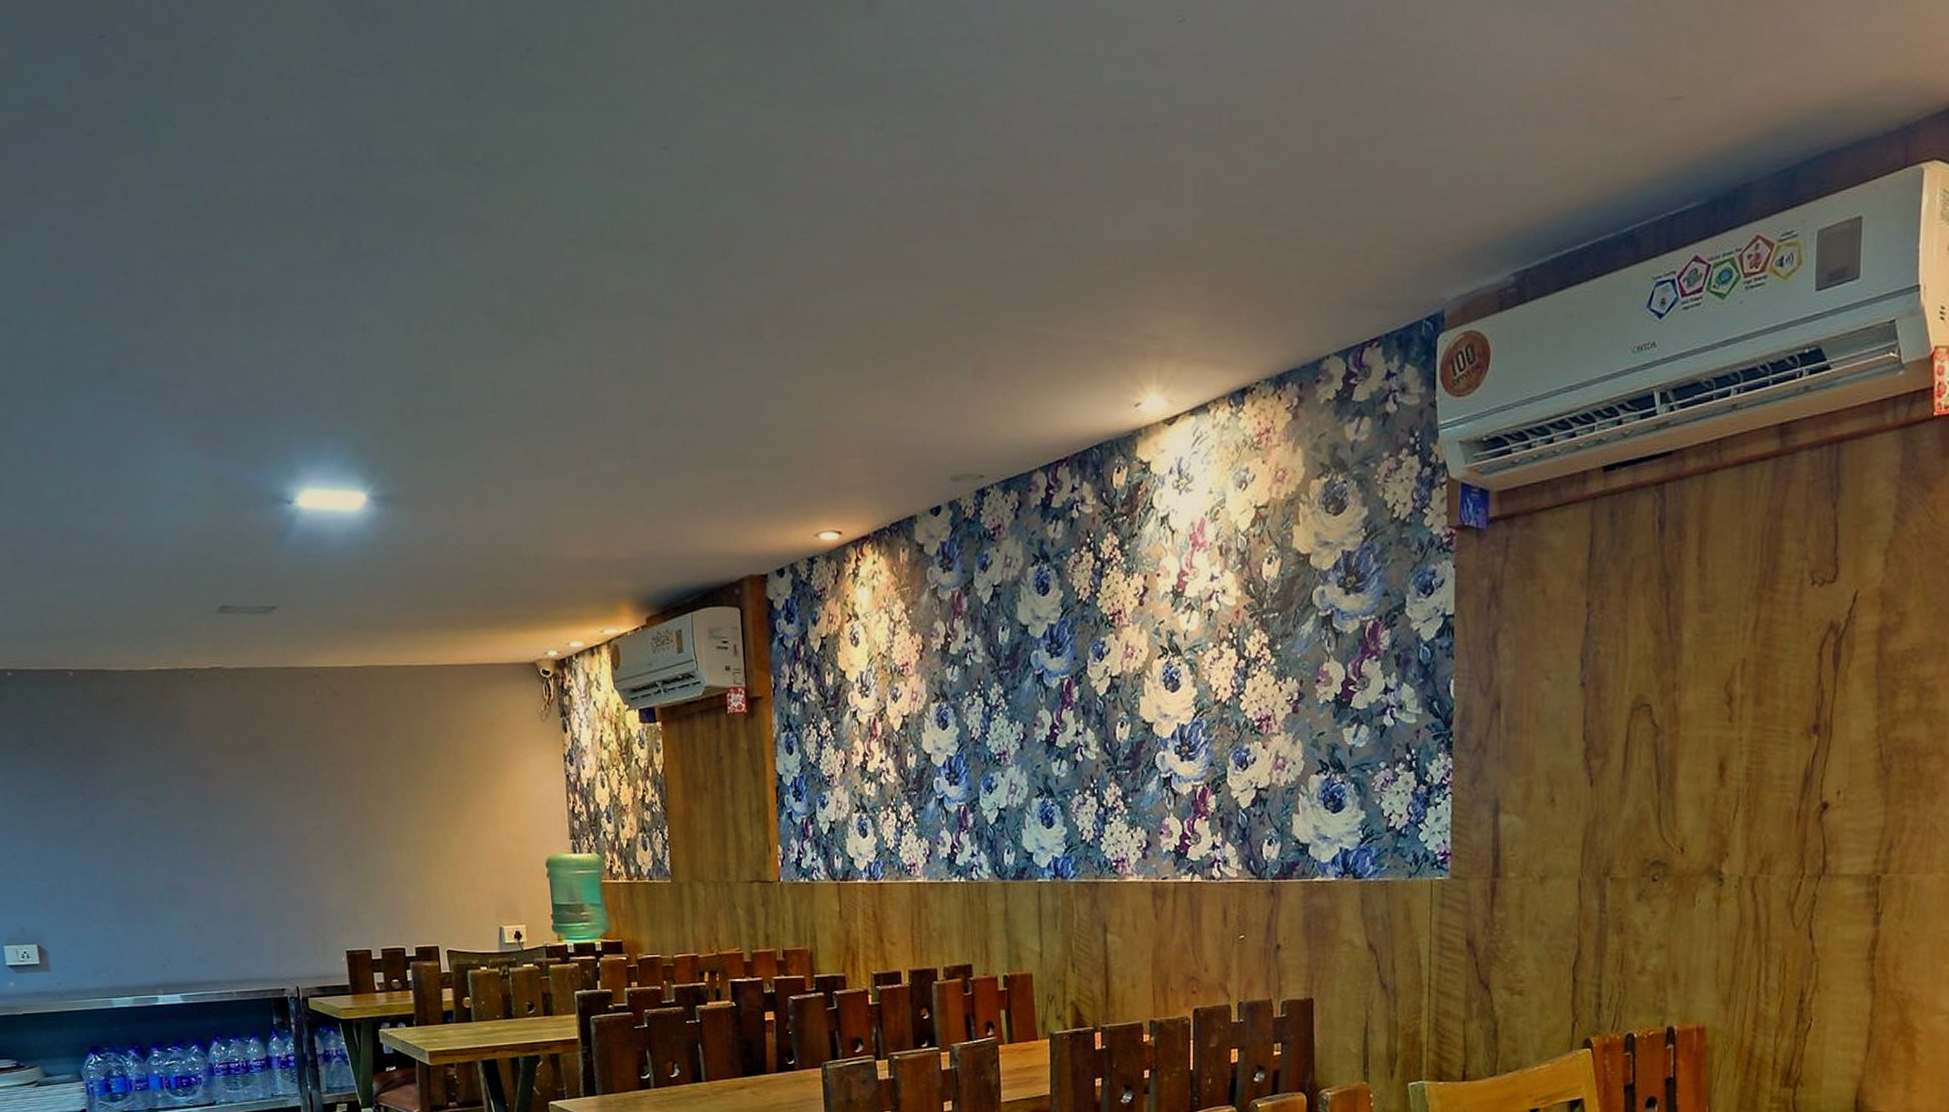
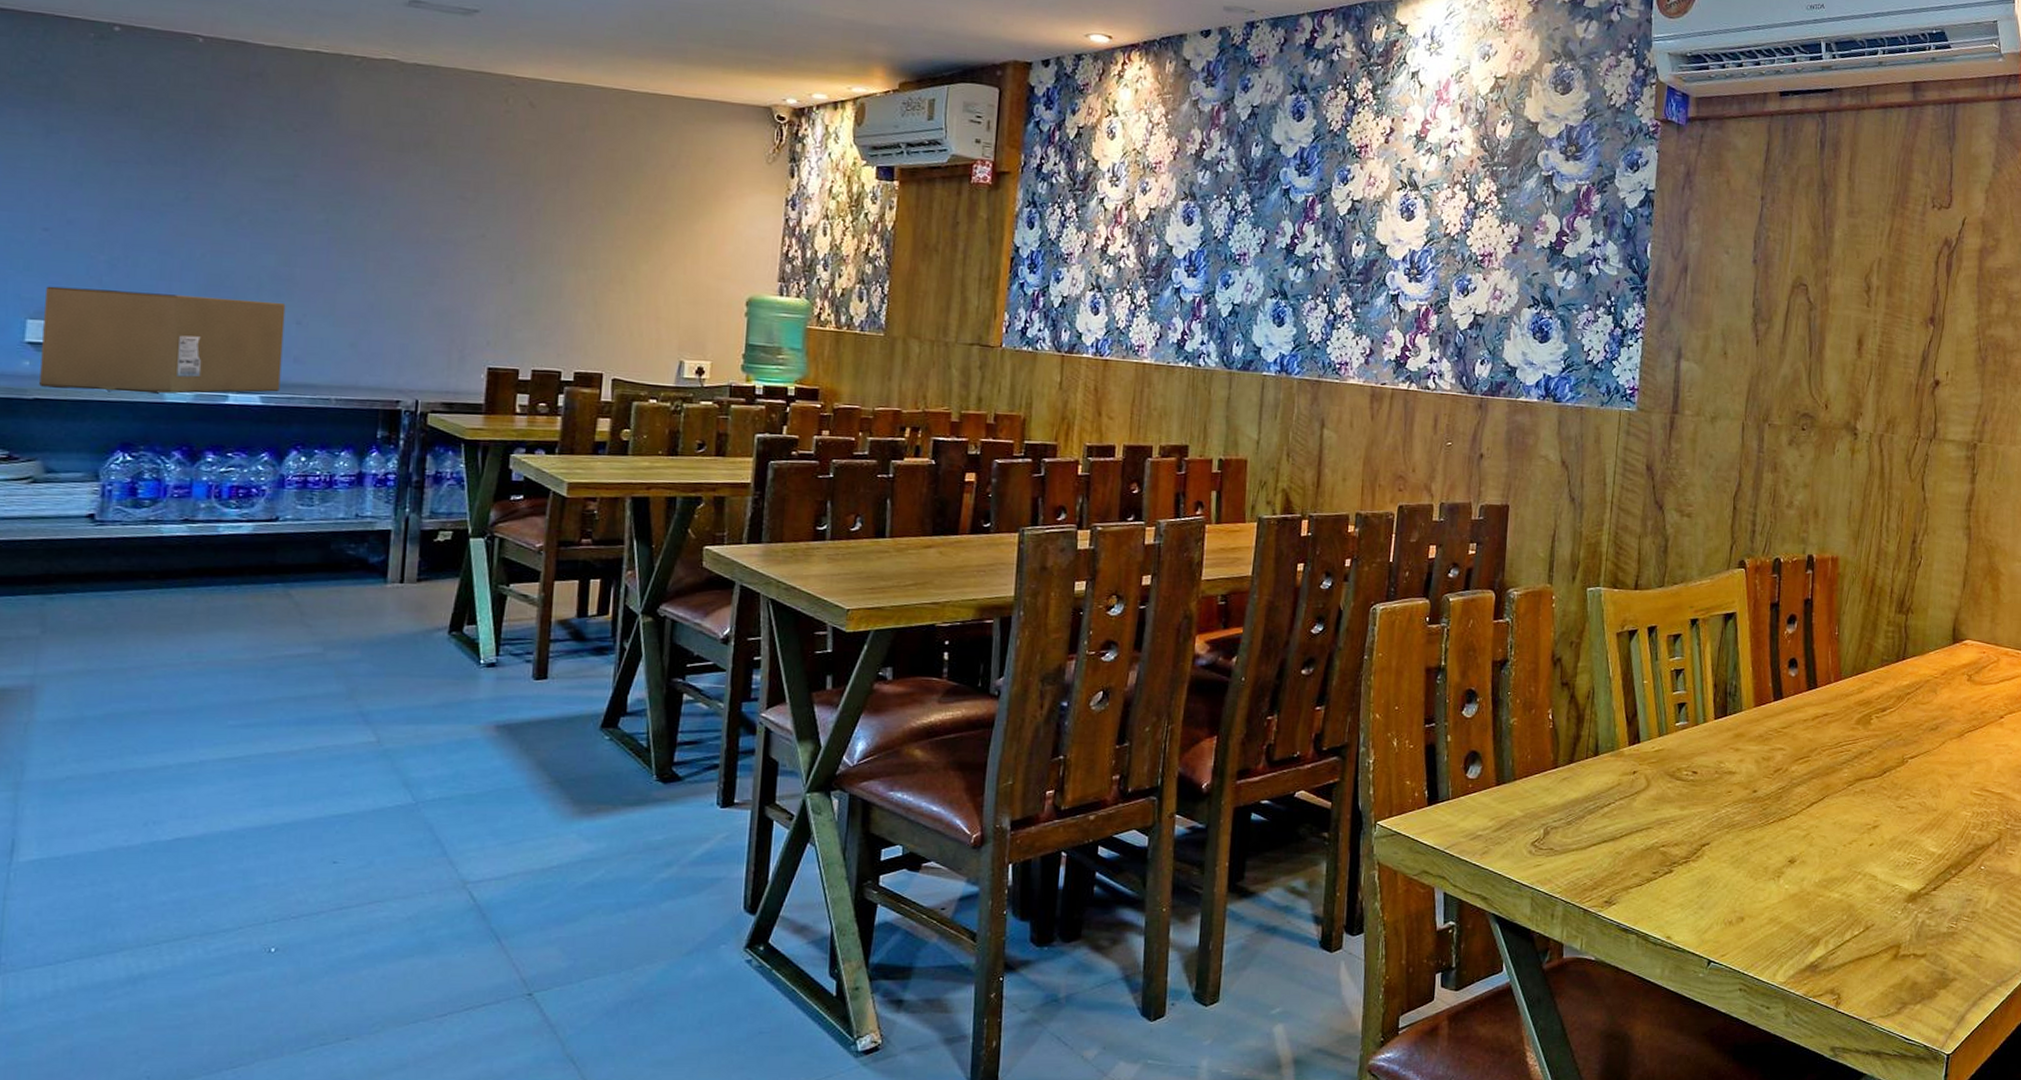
box: none [11,909,194,1003] -> present [39,286,286,394]

